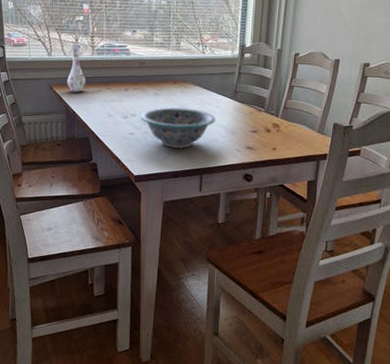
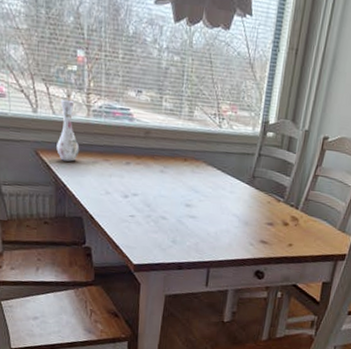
decorative bowl: present [140,107,216,148] -> none [143,188,229,238]

